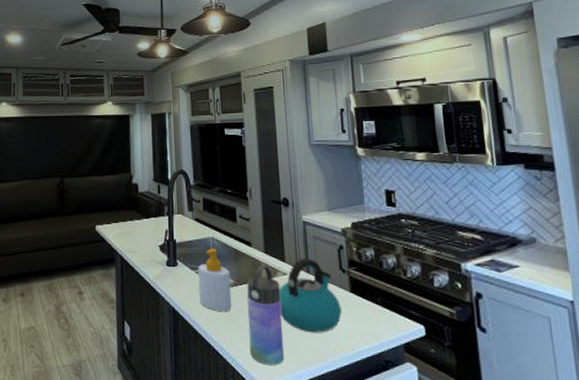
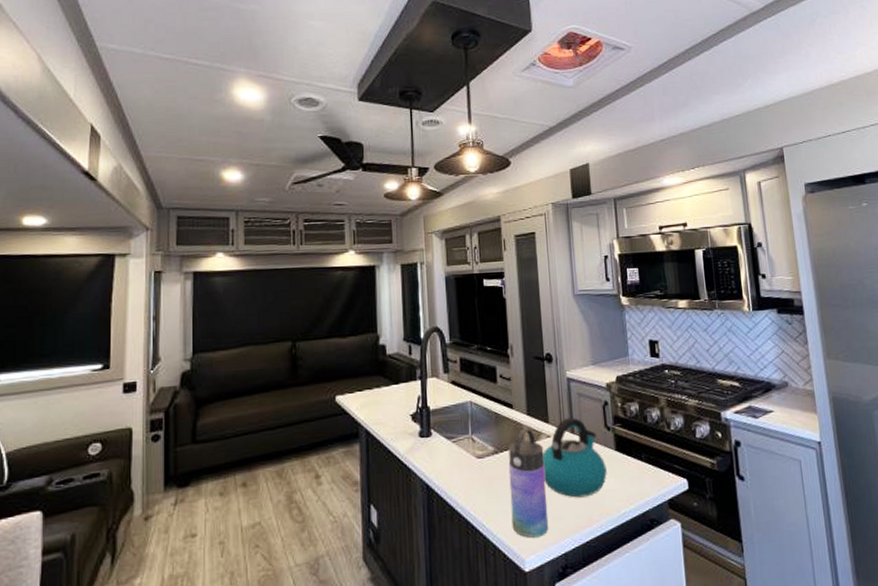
soap bottle: present [198,248,232,312] -> none [455,413,493,484]

